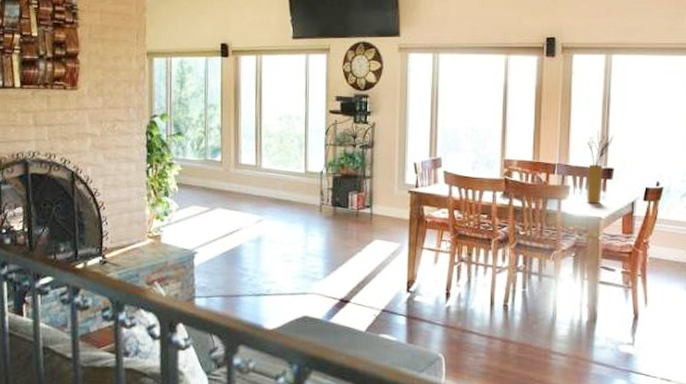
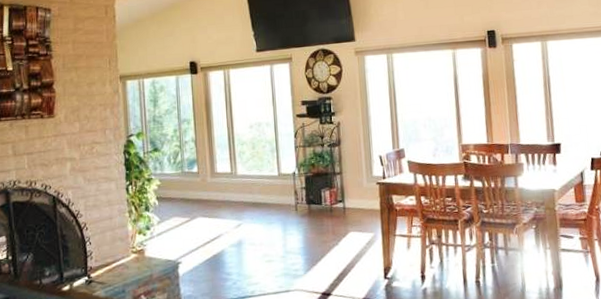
vase: present [587,131,613,203] -> none [534,111,557,177]

